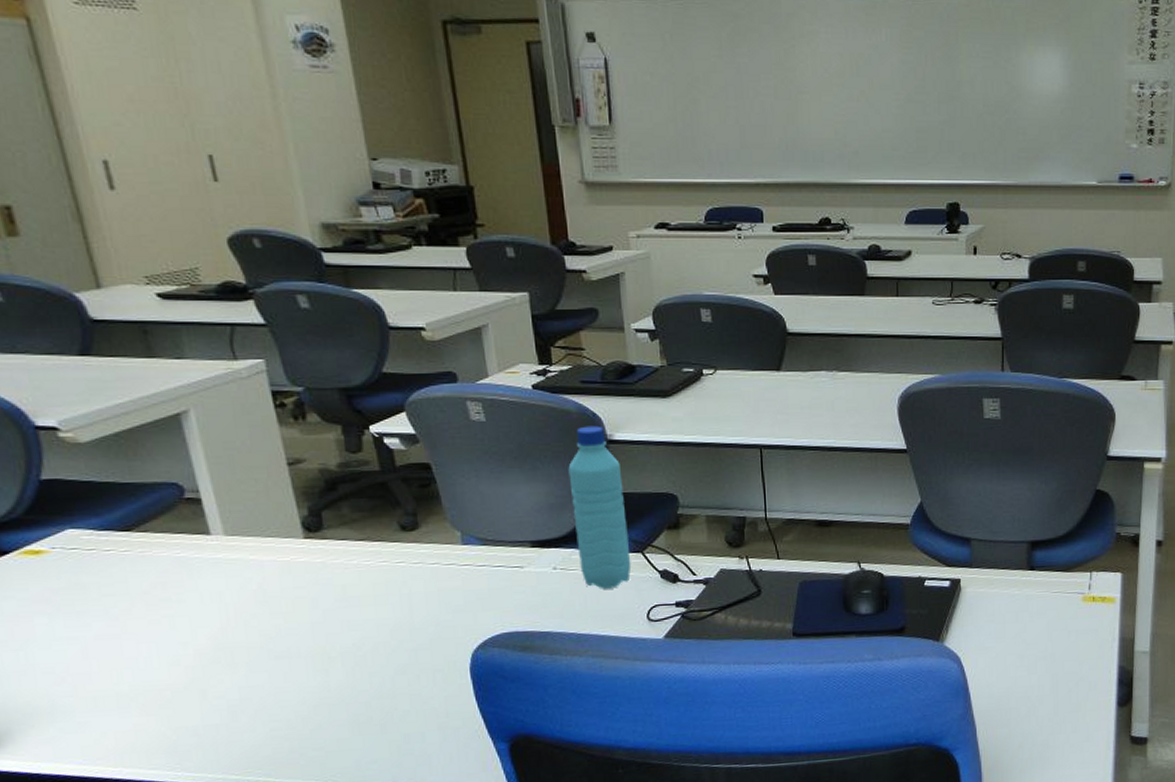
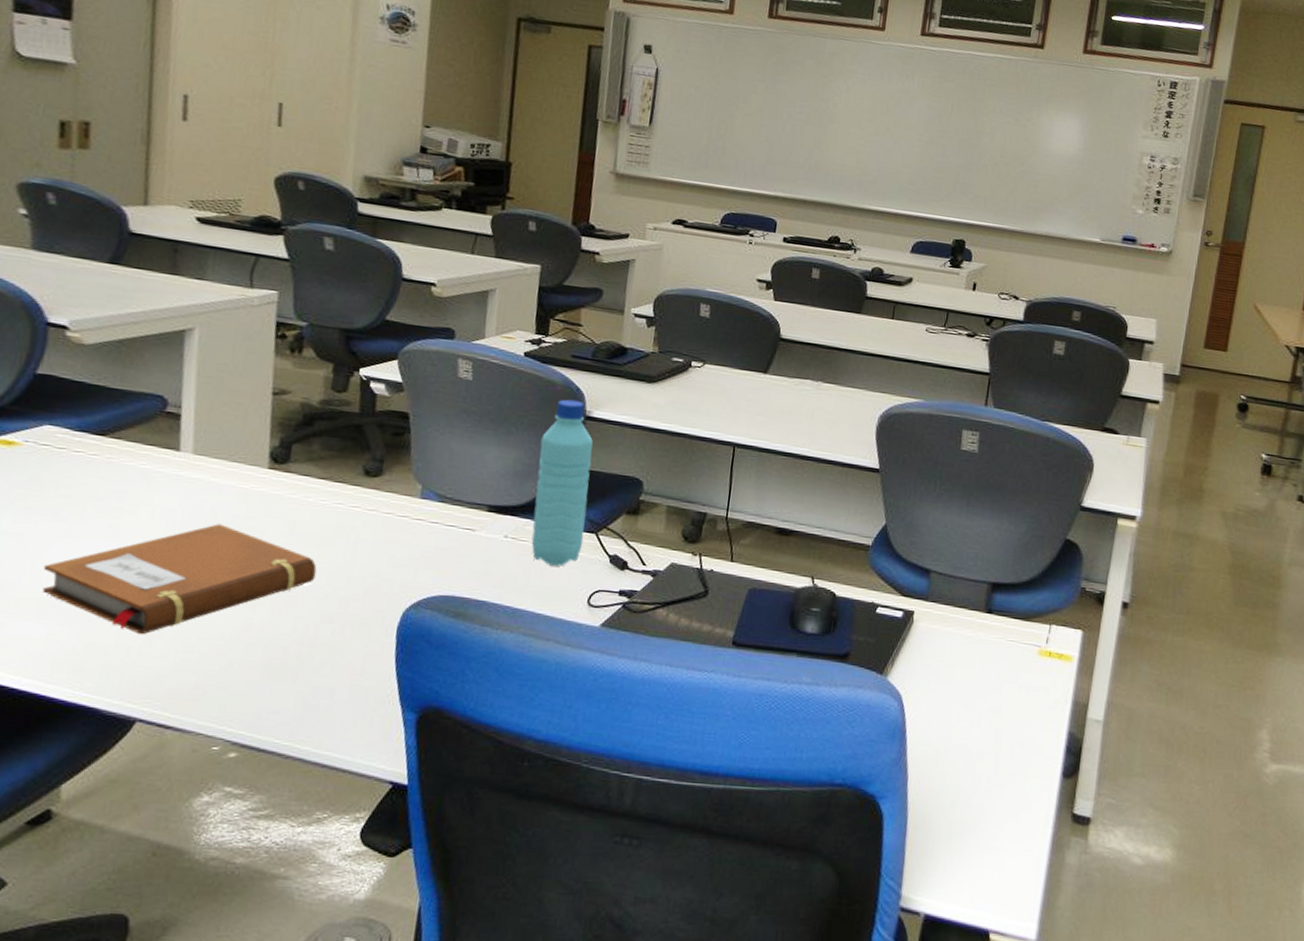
notebook: none [109,598,379,713] -> present [42,524,317,635]

